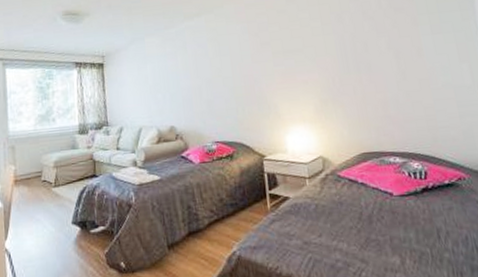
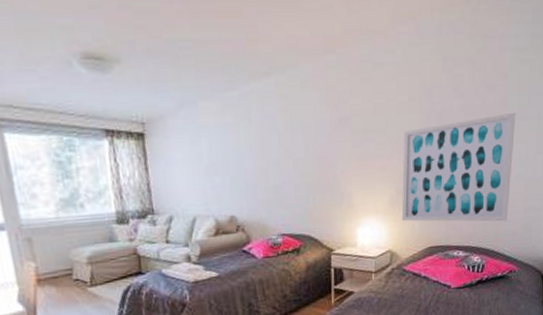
wall art: none [321,28,443,129] -> present [401,112,516,222]

